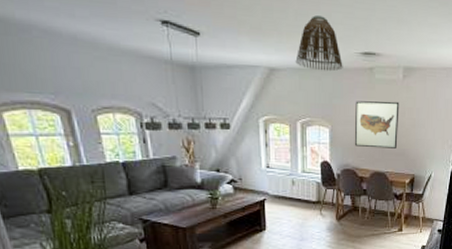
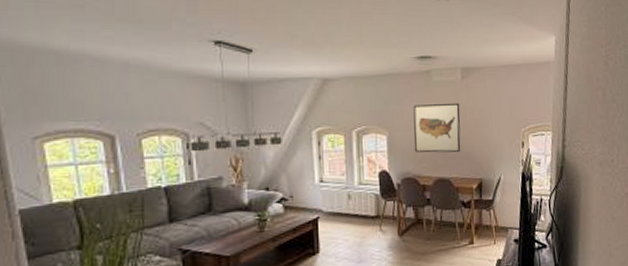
lamp shade: present [295,15,343,72] -> none [349,25,399,78]

